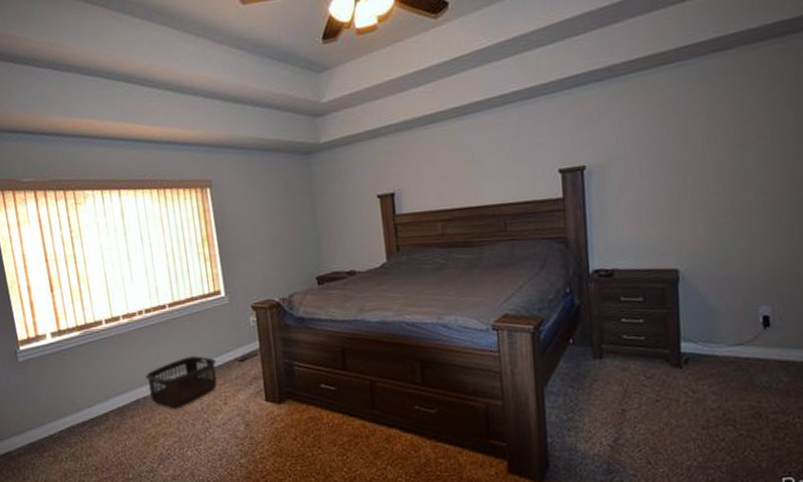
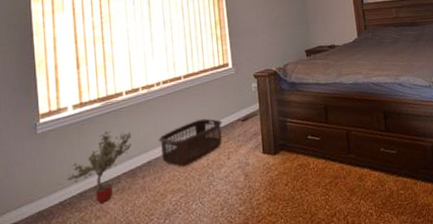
potted tree: none [54,363,117,441] -> present [67,131,132,204]

